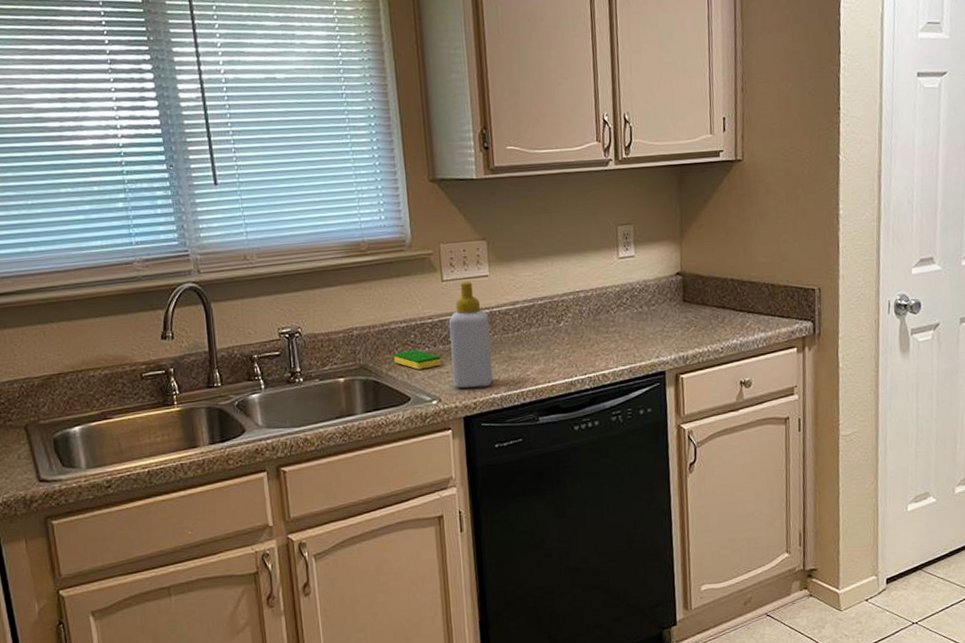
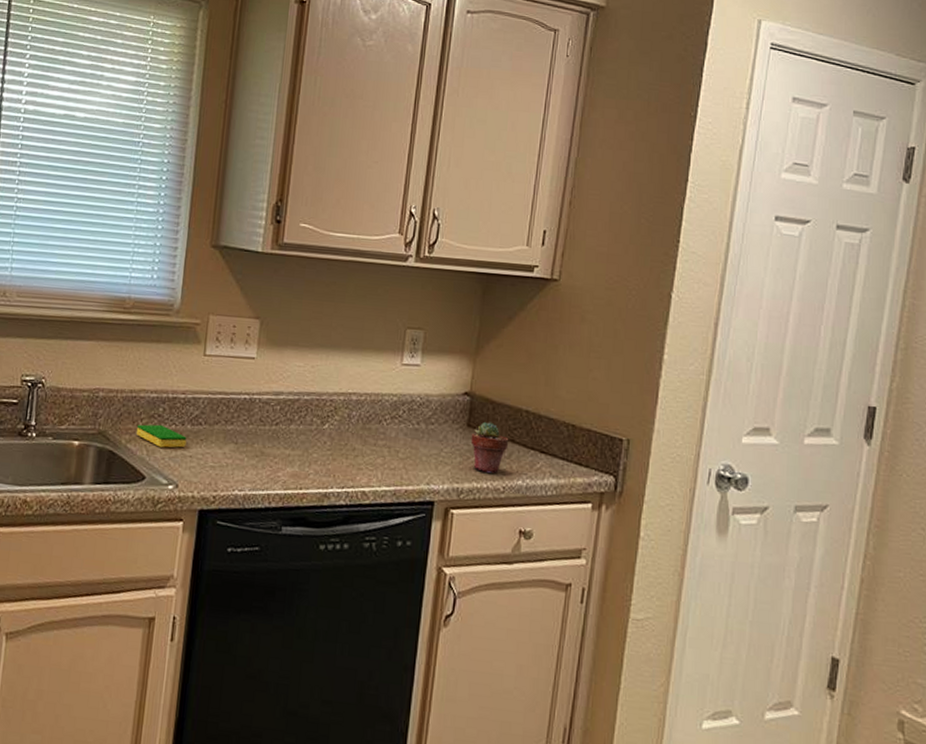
soap bottle: present [448,281,493,388] -> none [195,360,248,481]
potted succulent: none [687,294,721,339] -> present [470,421,509,473]

